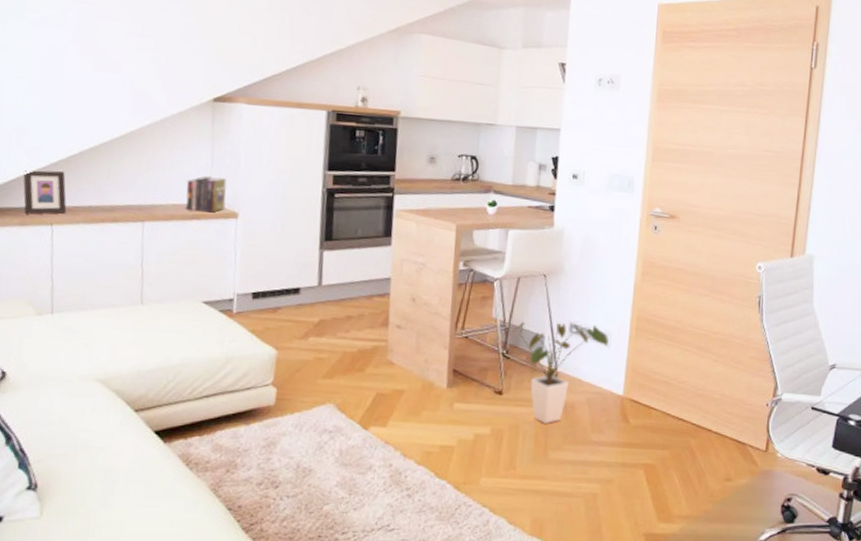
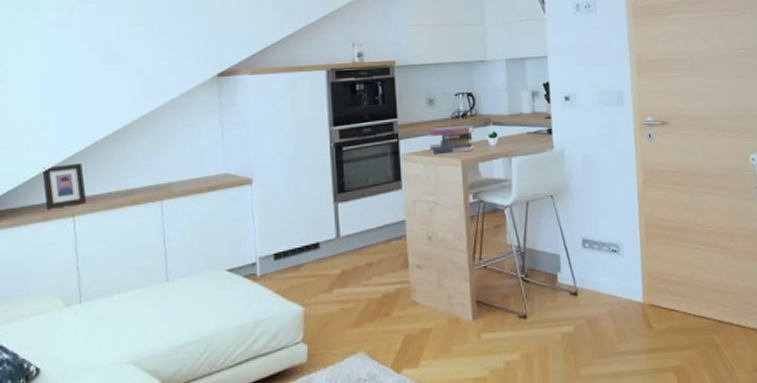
books: present [186,175,227,213] -> none [200,147,239,184]
books: none [425,187,474,218] -> present [429,124,474,154]
house plant: present [510,322,608,424] -> none [526,238,621,341]

